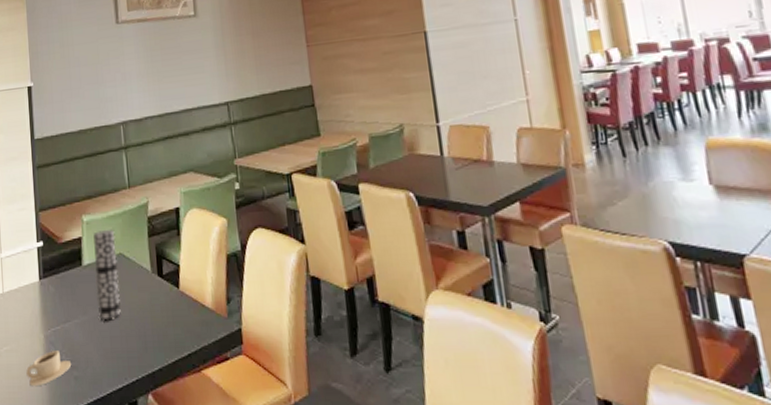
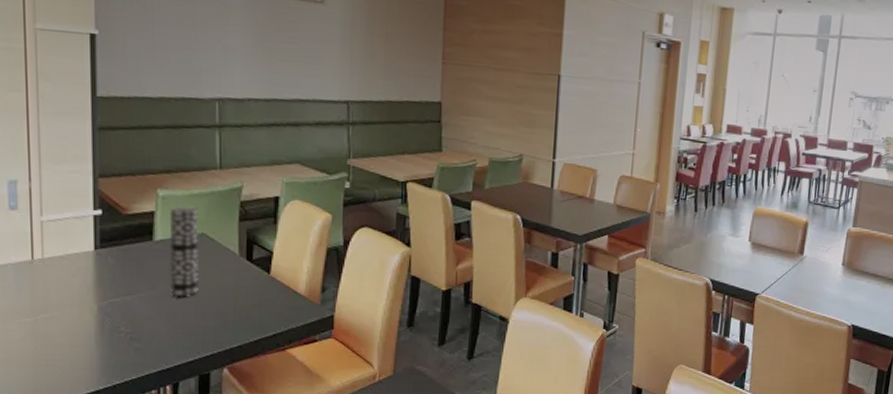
cup: present [26,351,72,387] -> none [71,322,132,356]

